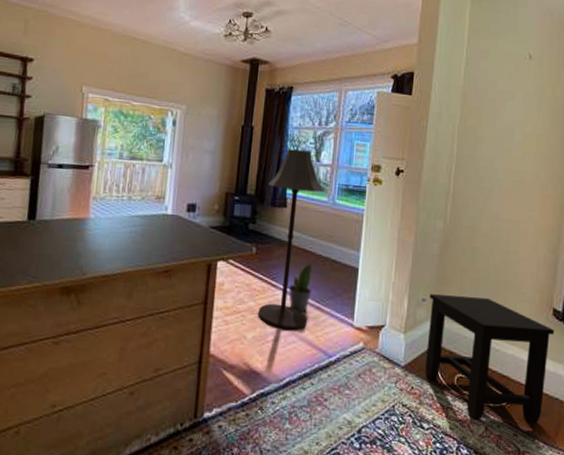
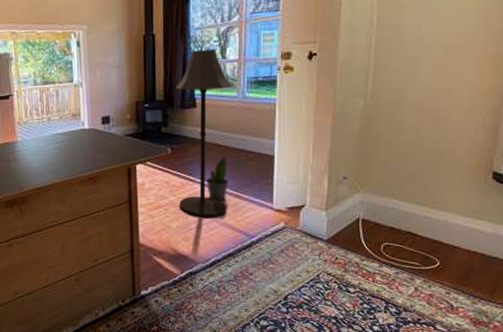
side table: present [425,294,555,423] -> none [349,169,495,282]

